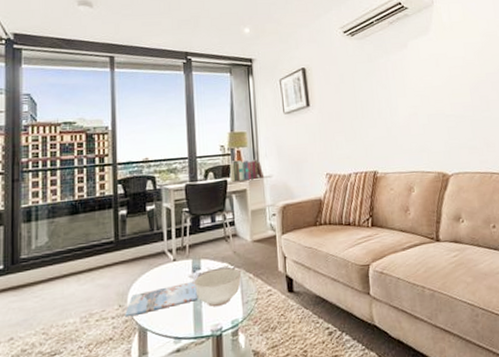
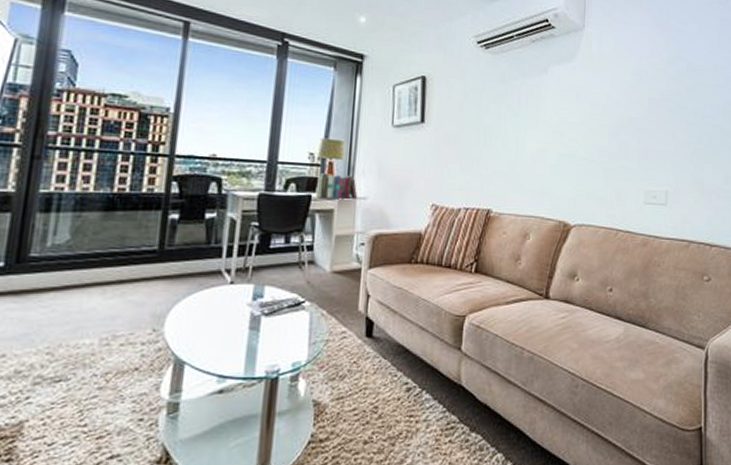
magazine: present [125,281,197,318] -> none [159,311,255,345]
bowl: present [194,267,242,306] -> none [252,300,313,343]

